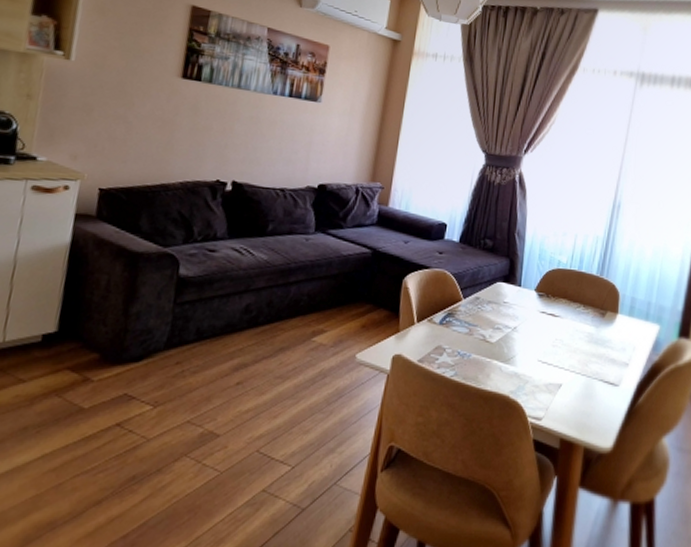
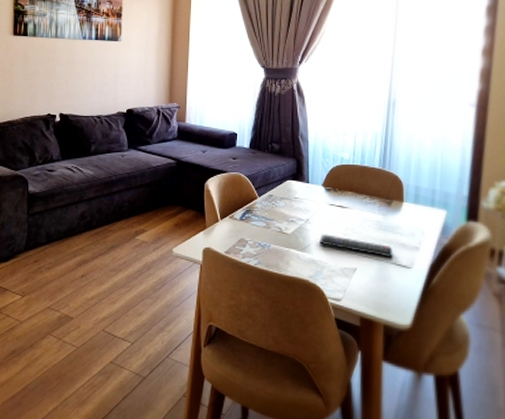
remote control: none [525,345,602,374] -> present [319,234,393,258]

